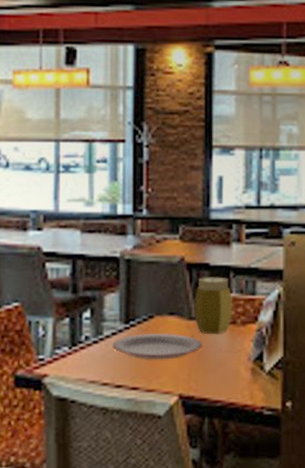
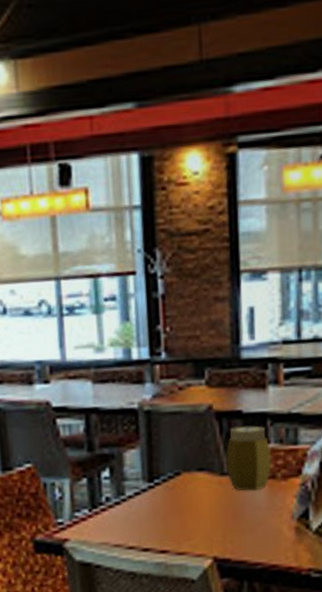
plate: present [112,332,203,360] -> none [136,490,239,521]

